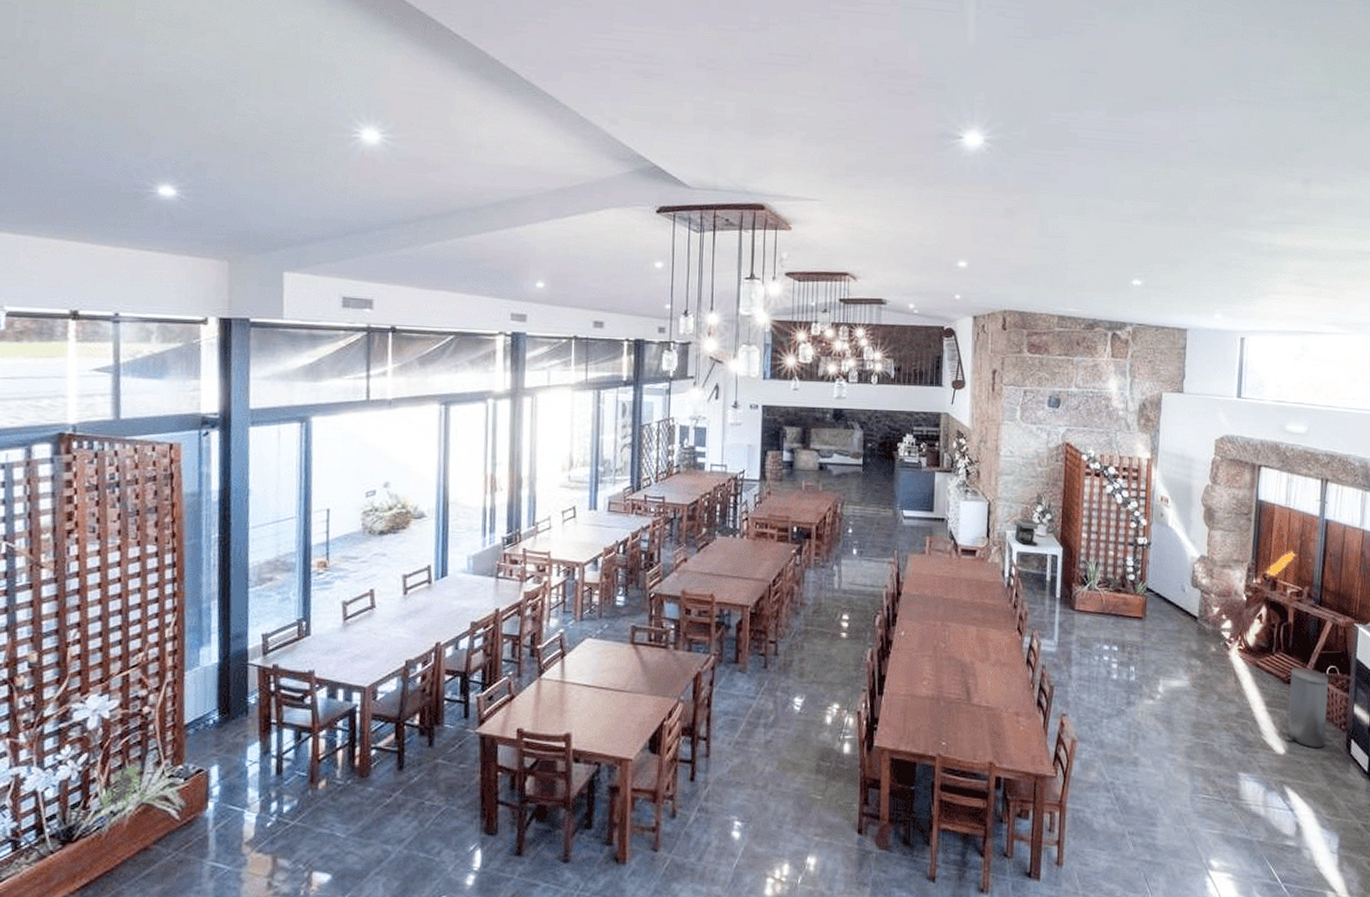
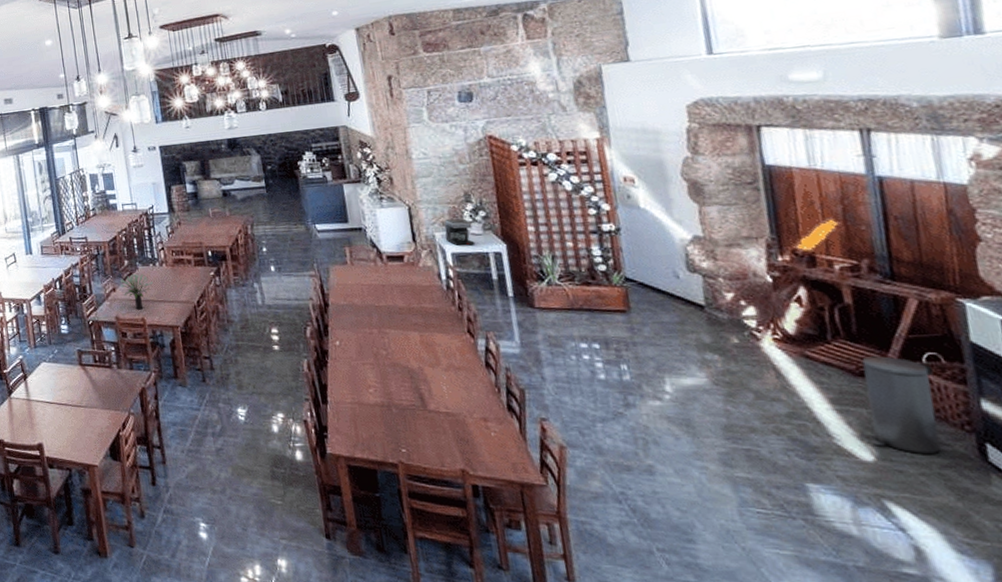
flower arrangement: none [693,543,731,585] -> present [120,273,154,310]

